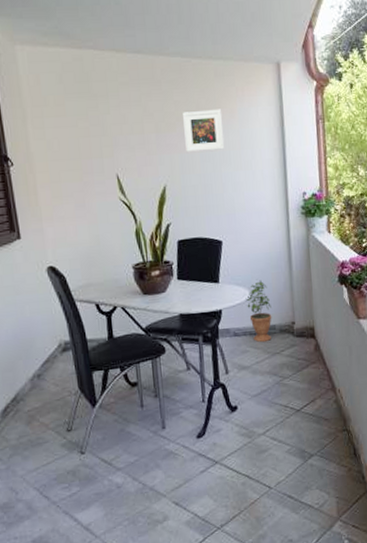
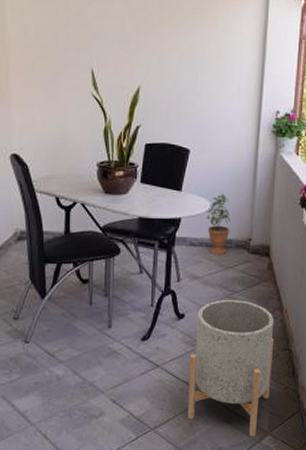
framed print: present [183,109,224,152] -> none [165,14,206,58]
planter: none [247,385,333,525] -> present [187,299,274,437]

